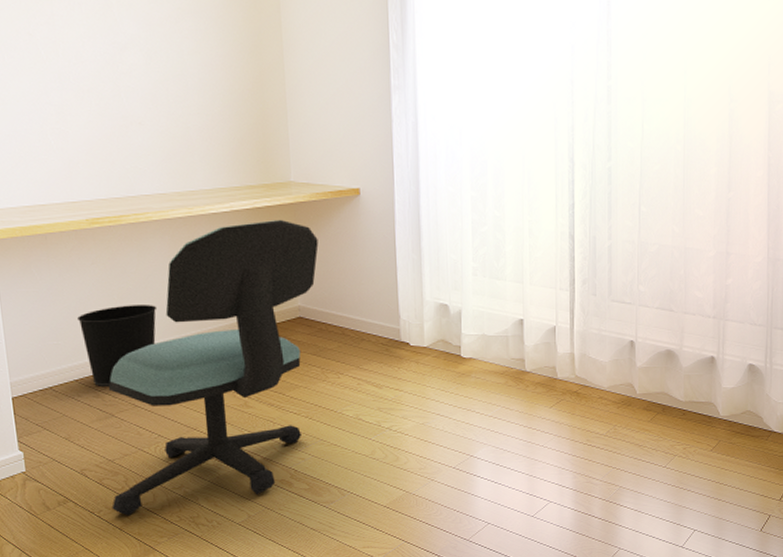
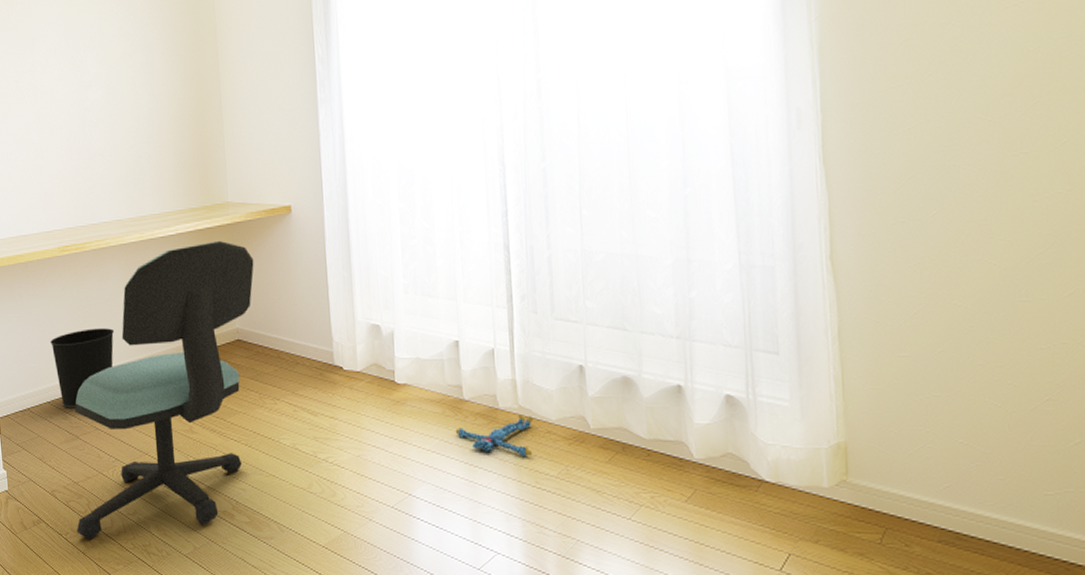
plush toy: none [516,382,587,420] -> present [455,413,533,458]

